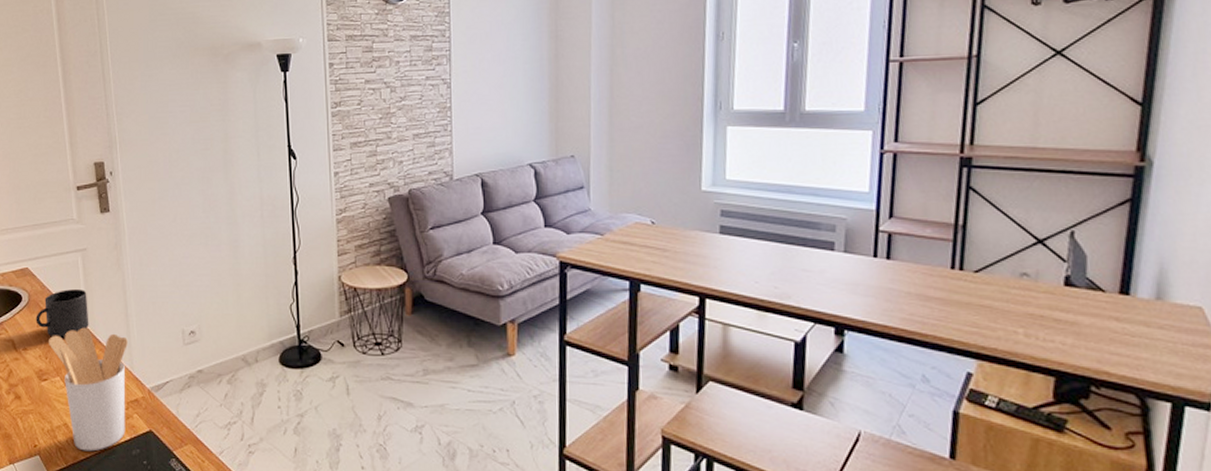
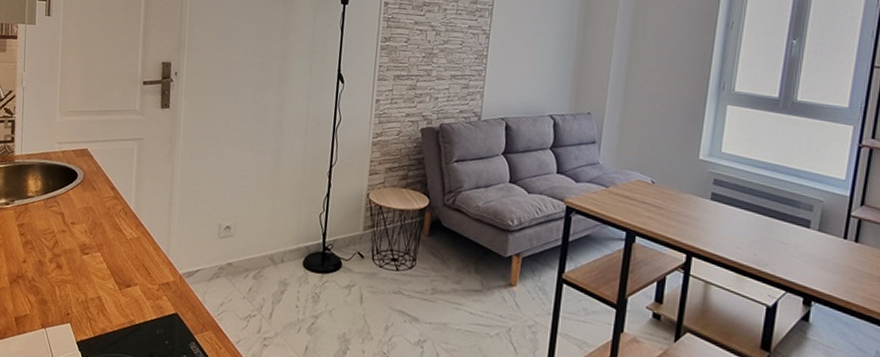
mug: present [35,289,89,338] -> none [86,173,138,217]
utensil holder: present [49,327,128,452] -> none [95,210,168,326]

